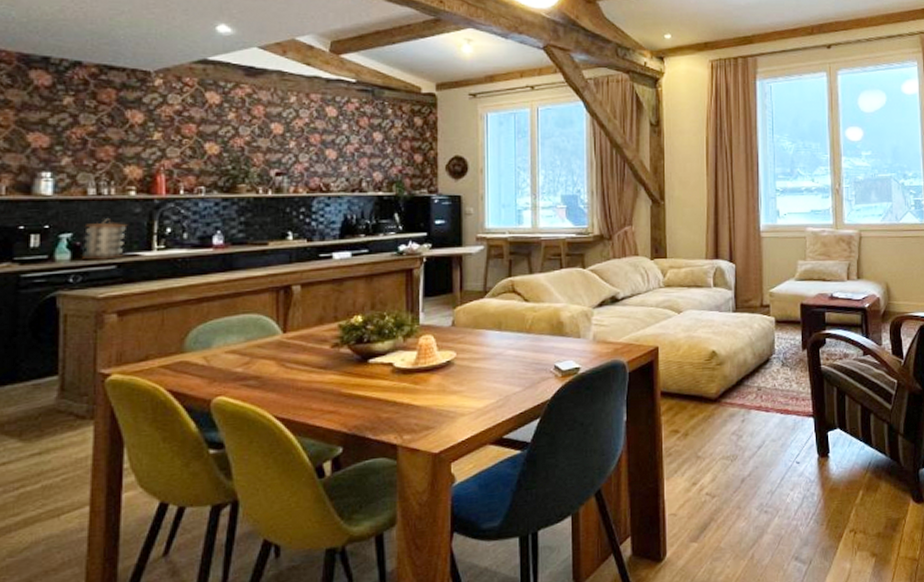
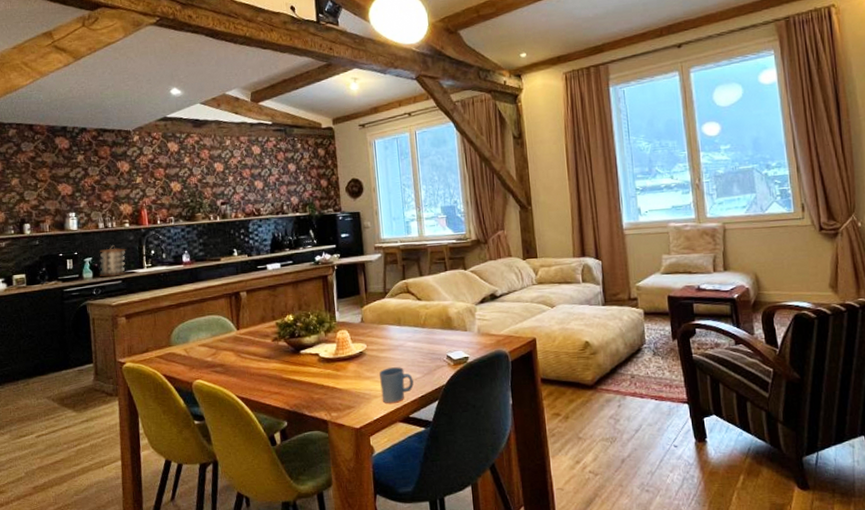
mug: none [470,379,511,424] -> present [379,367,414,405]

